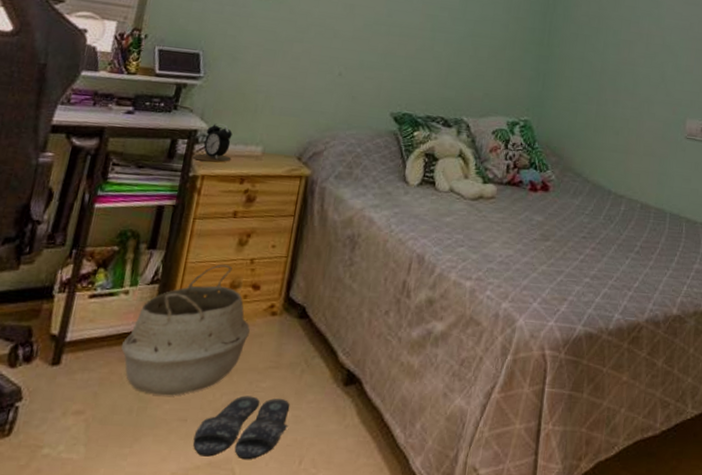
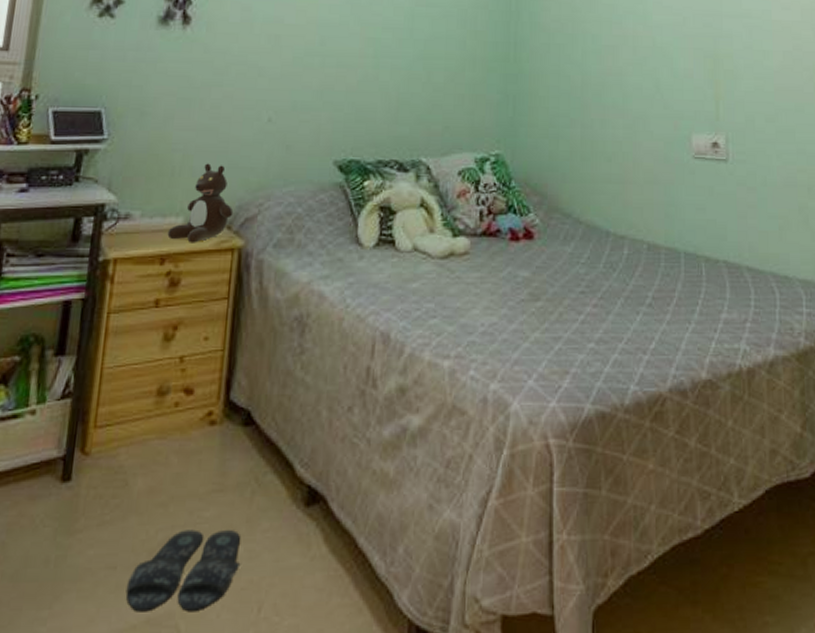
woven basket: present [121,264,250,396] -> none [30,367,185,539]
alarm clock: present [193,123,233,163] -> none [101,192,148,241]
stuffed animal: none [248,105,304,169] -> present [167,163,234,243]

